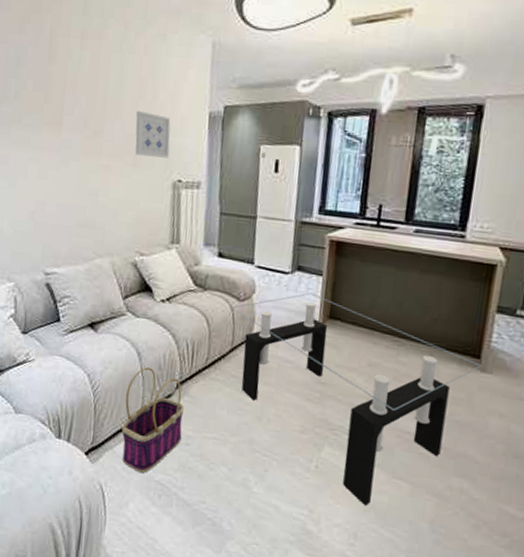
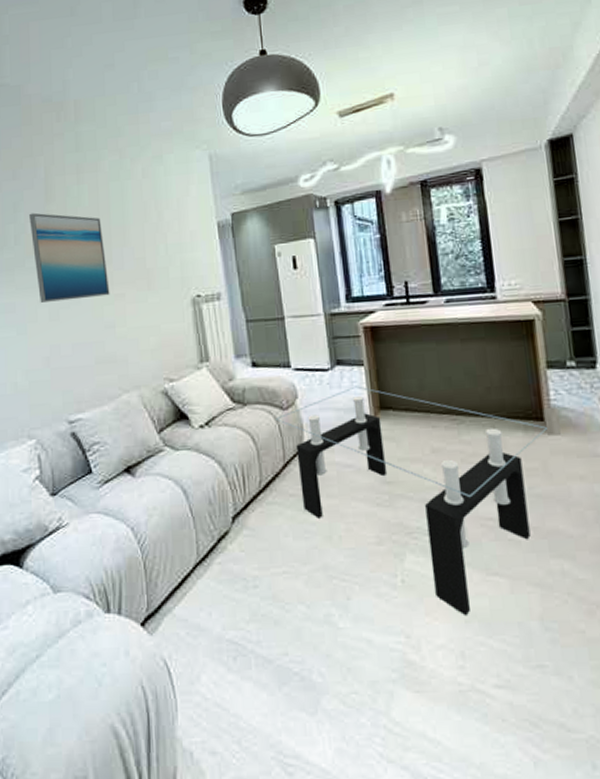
wall art: none [30,70,98,165] -> present [29,212,110,303]
basket: present [121,367,184,473] -> none [177,505,248,635]
wall art: present [135,110,171,158] -> none [143,233,183,278]

